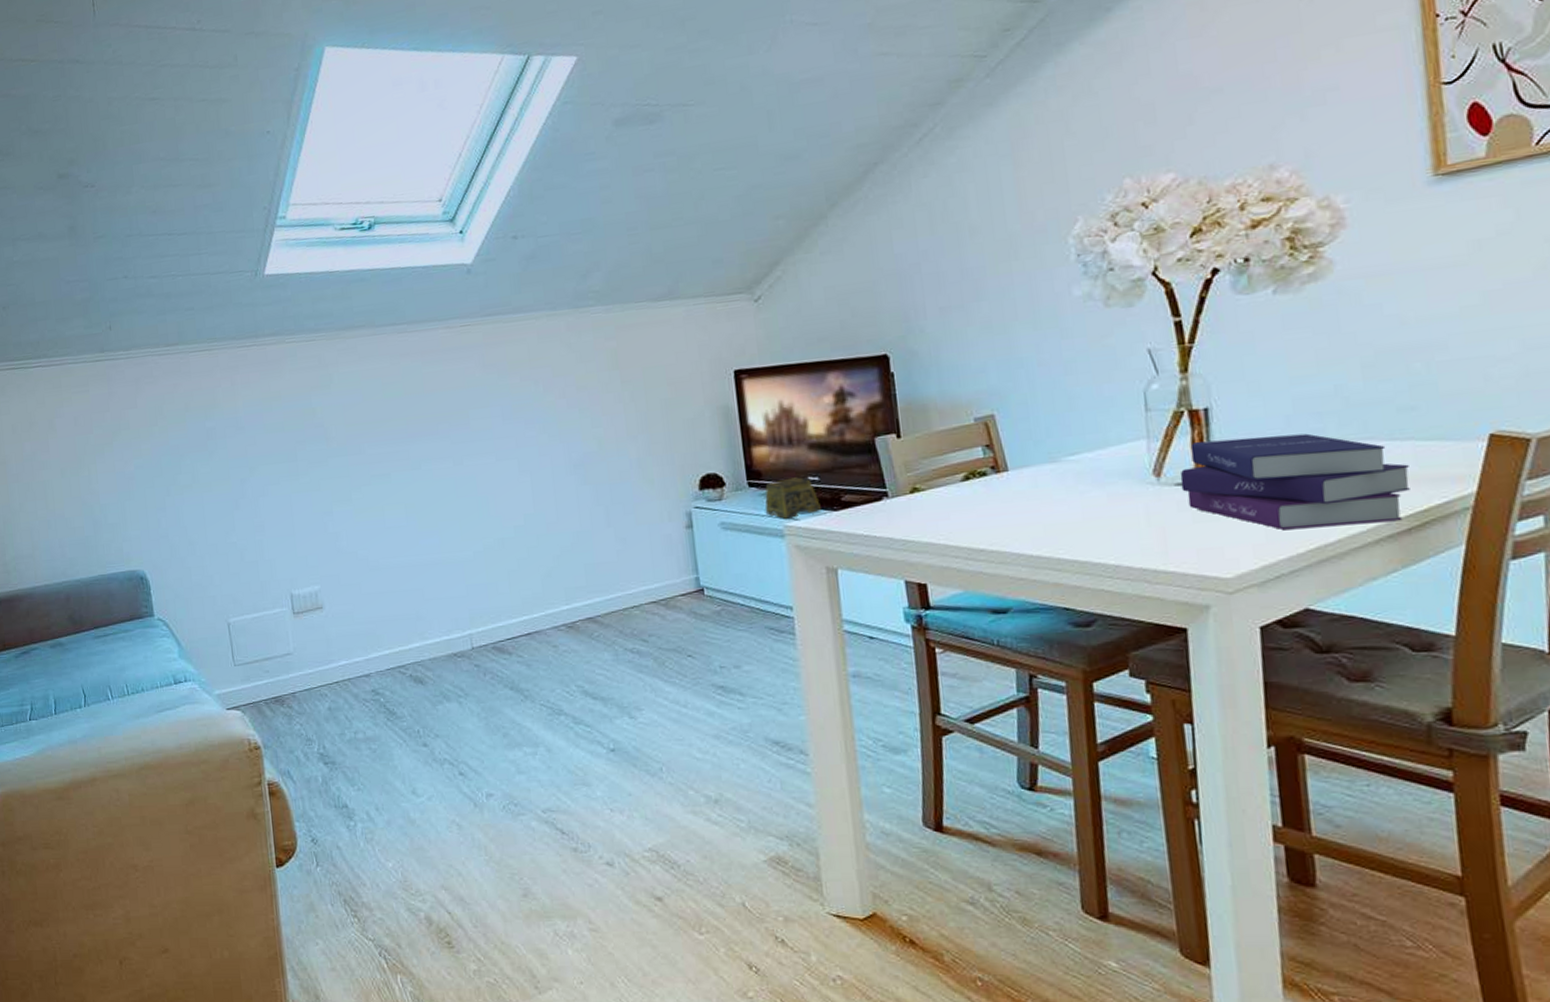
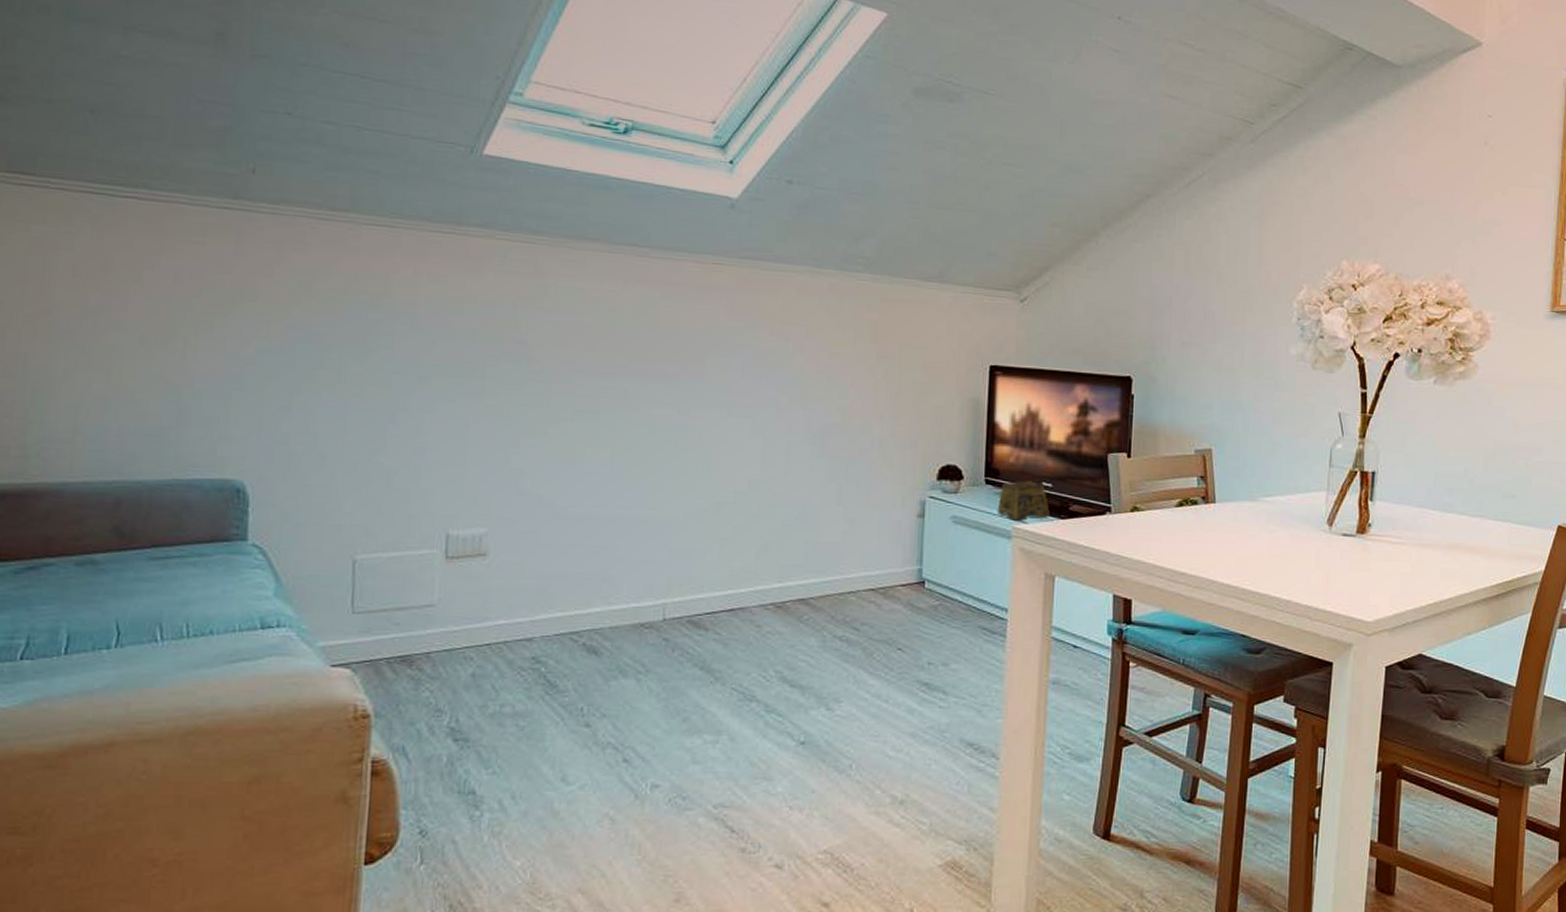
book: present [1180,433,1410,529] -> none [1346,500,1504,588]

